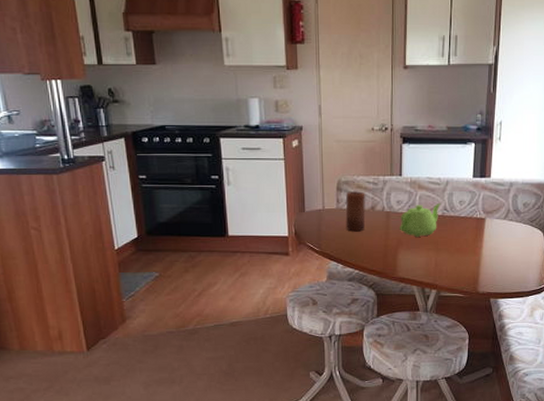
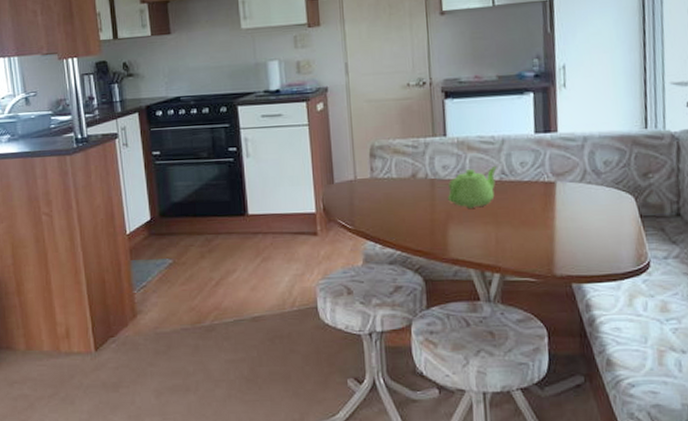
candle: present [345,191,366,232] -> none [381,157,406,205]

